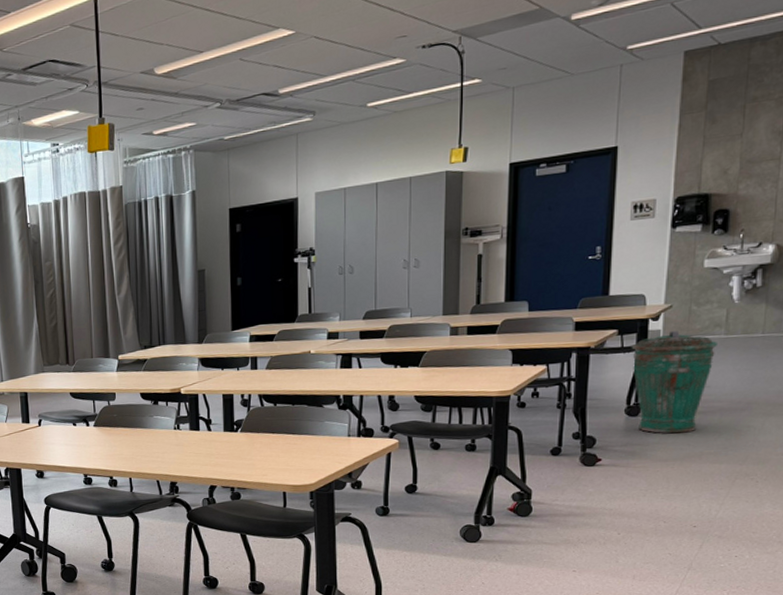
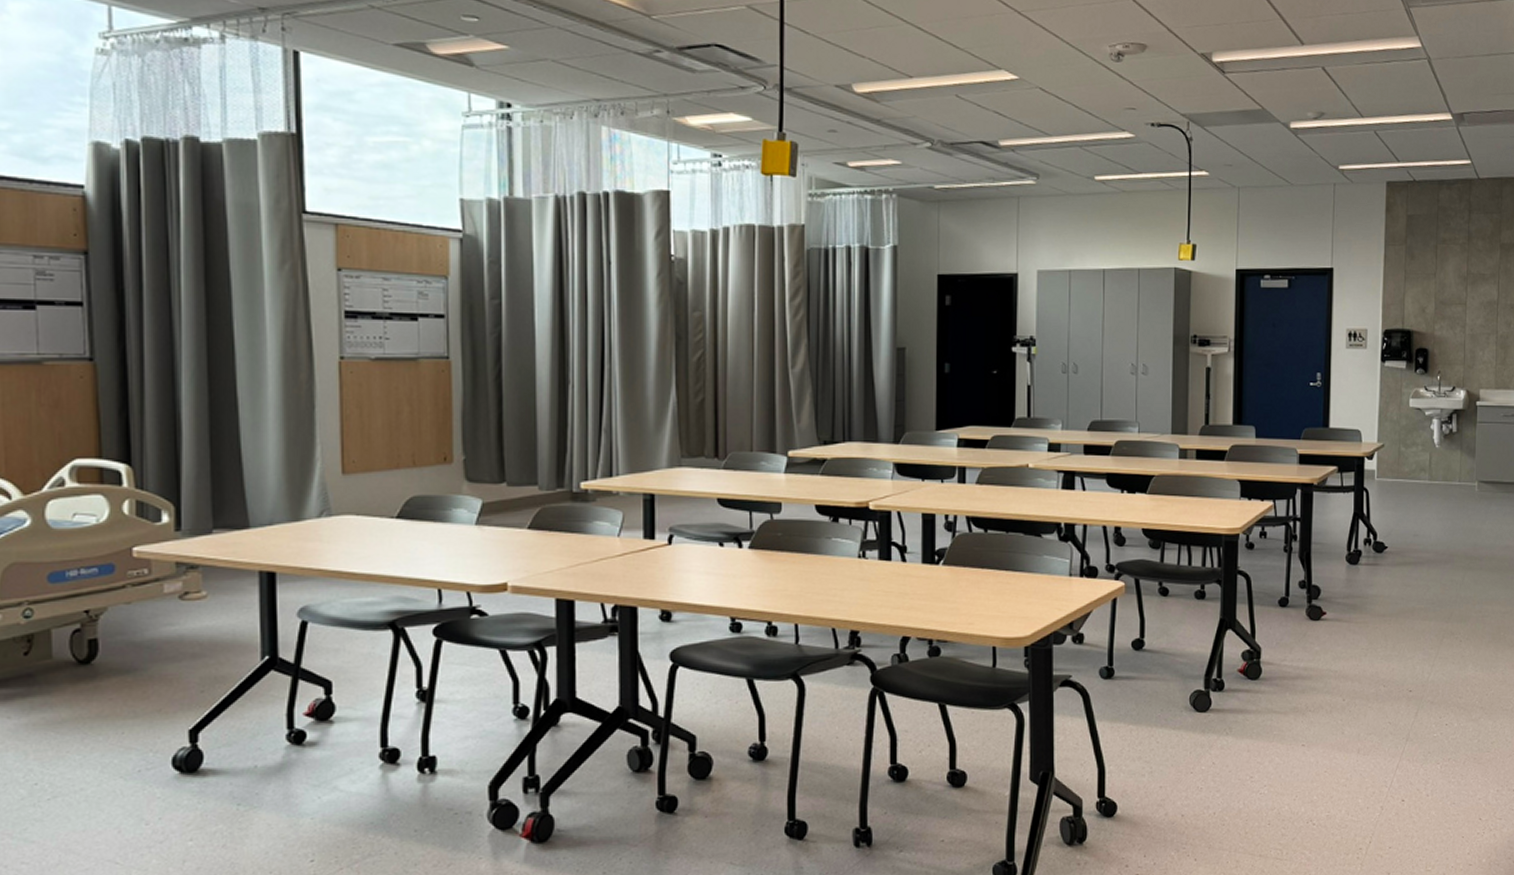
trash can: present [631,331,719,434] -> none [1350,472,1424,586]

